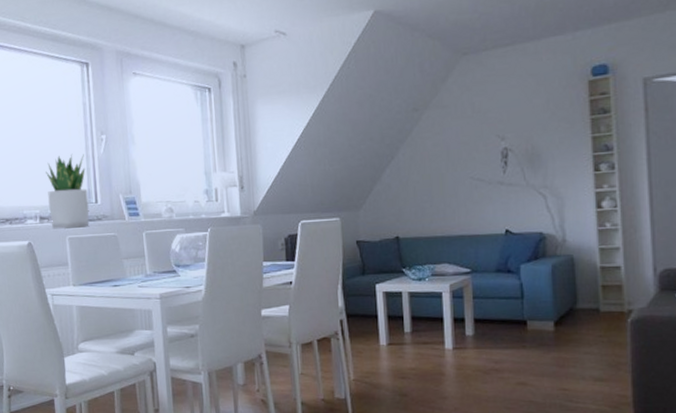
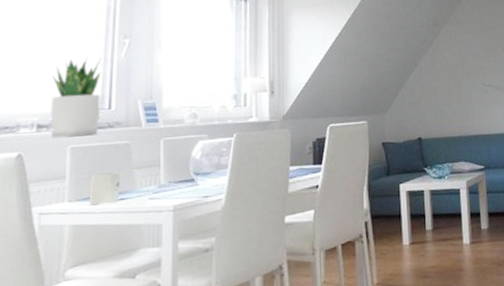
mug: none [87,261,114,290] -> present [89,172,121,206]

